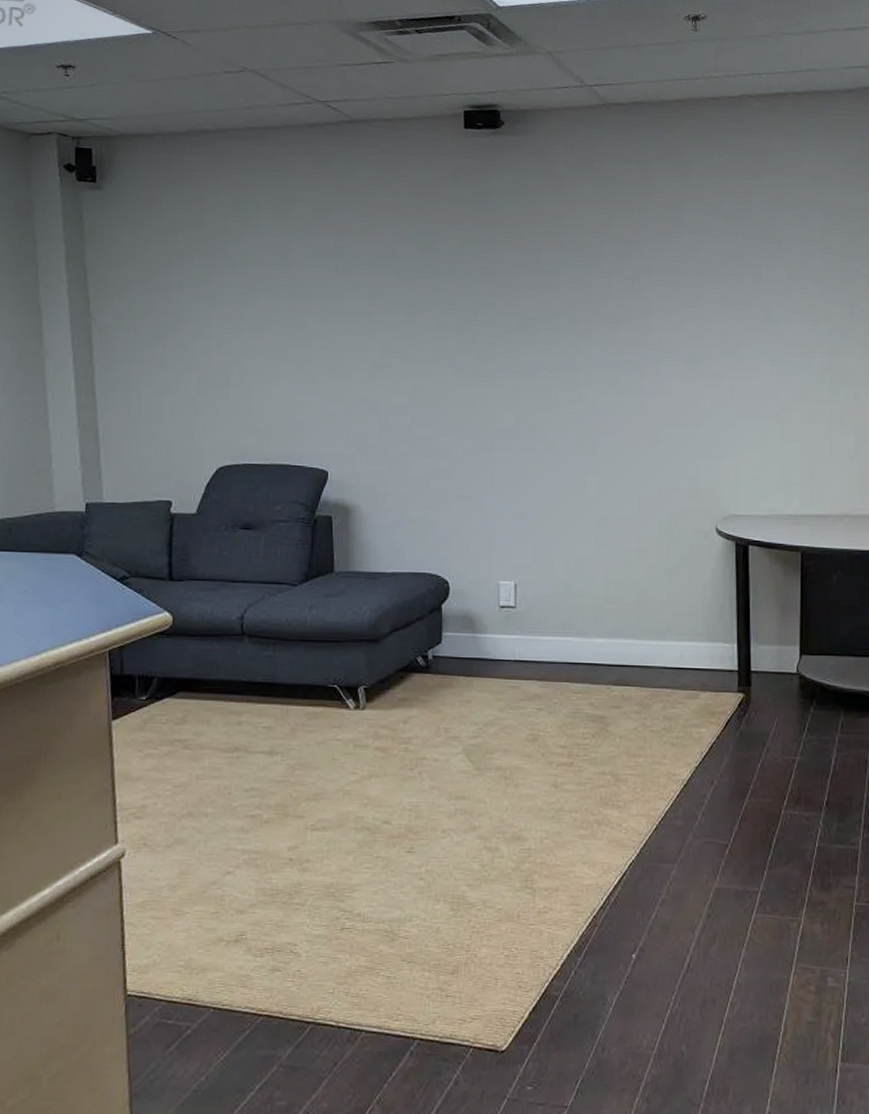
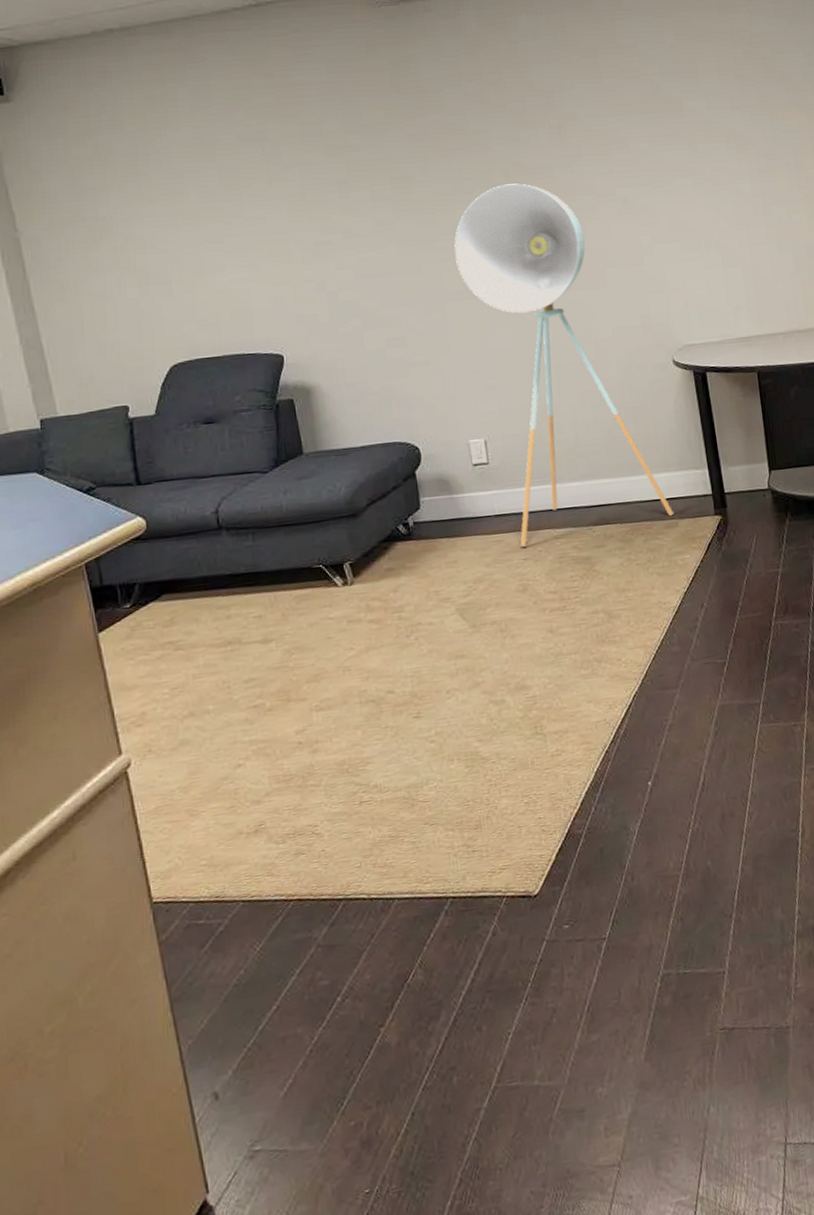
floor lamp: none [511,329,697,697] -> present [454,183,675,547]

